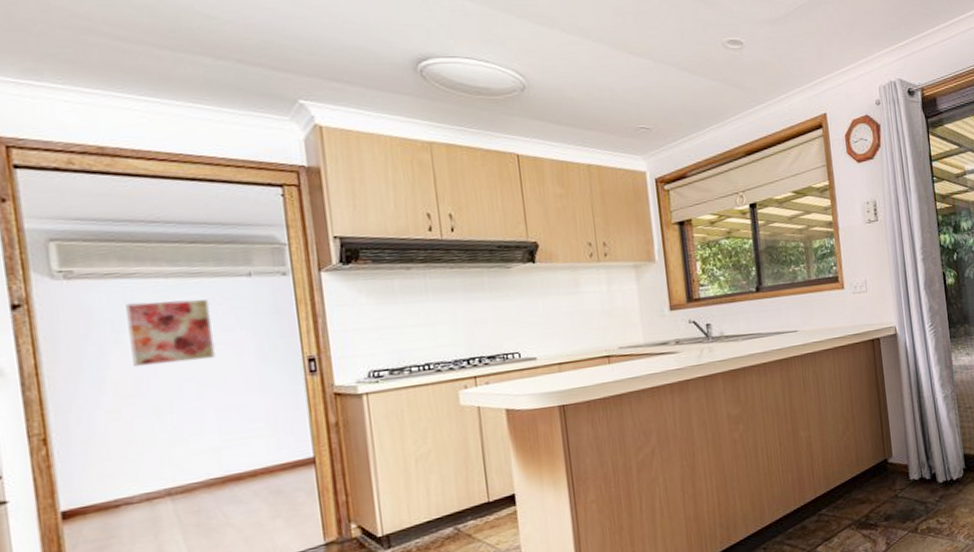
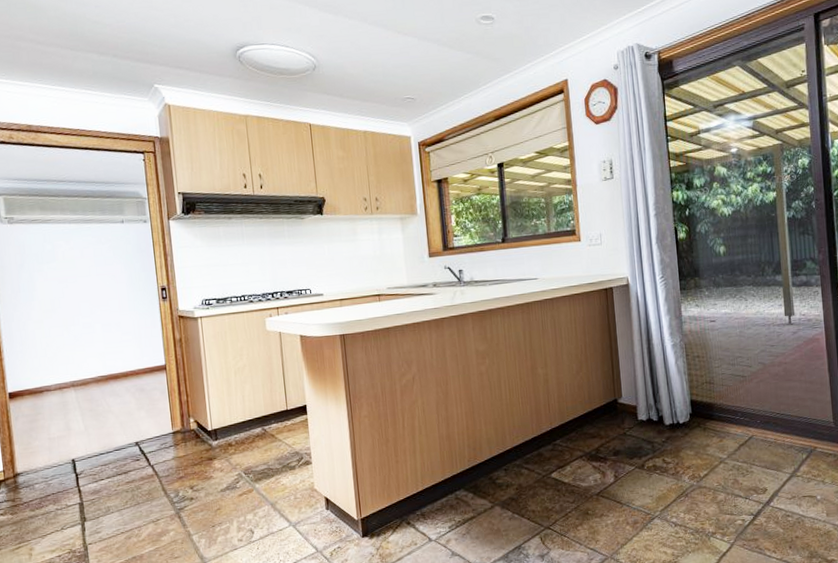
wall art: present [125,299,216,367] -> none [45,240,101,290]

